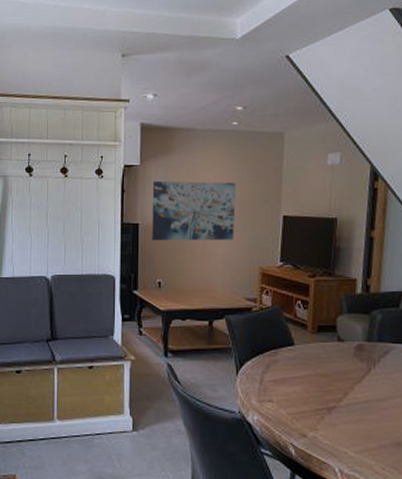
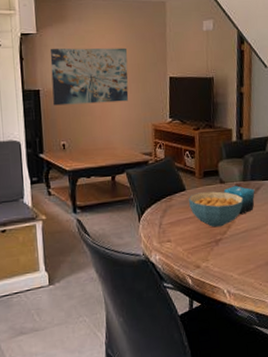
cereal bowl: none [296,350,367,393] -> present [188,191,244,228]
candle: none [341,346,382,382] -> present [223,186,255,215]

